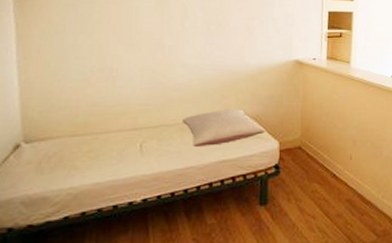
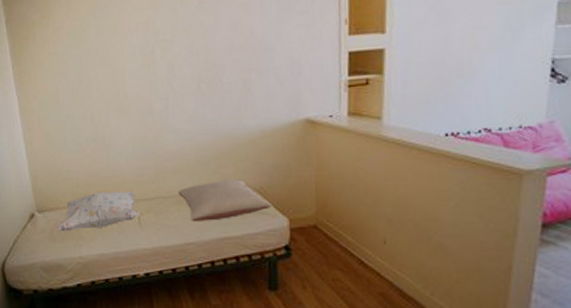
decorative pillow: none [46,119,142,162] -> present [57,191,140,232]

